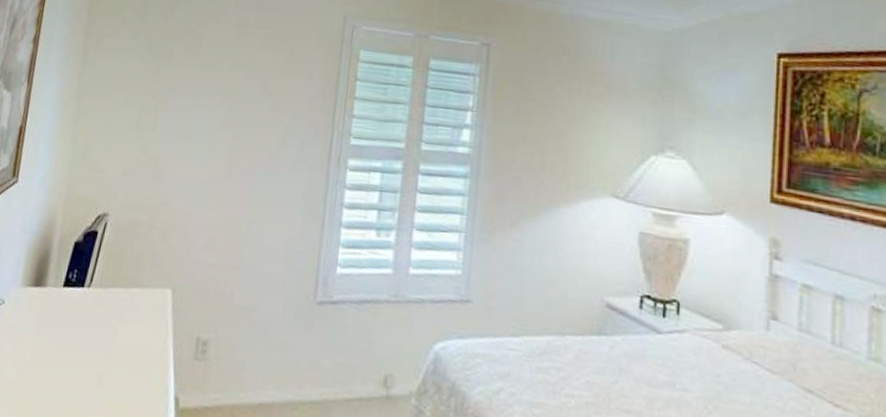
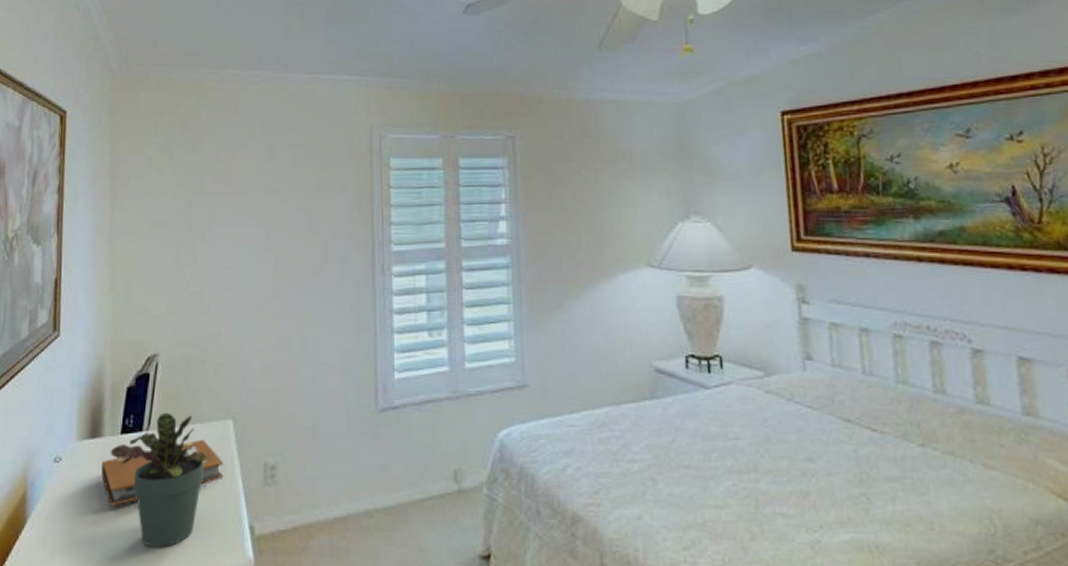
notebook: none [39,303,158,357] -> present [101,439,224,506]
potted plant: none [50,272,143,405] -> present [110,412,207,548]

